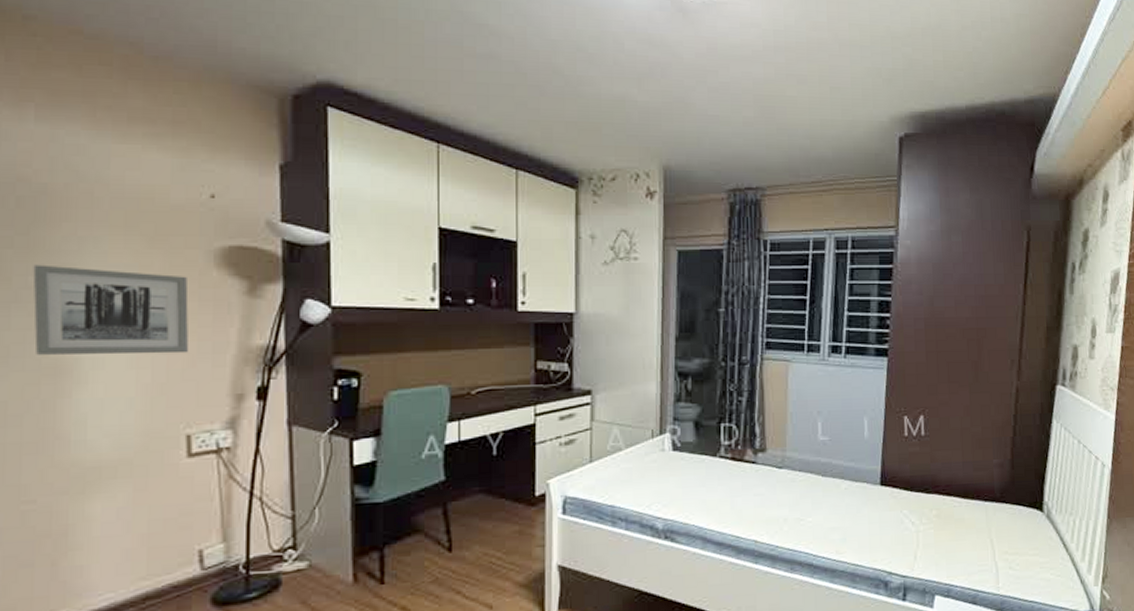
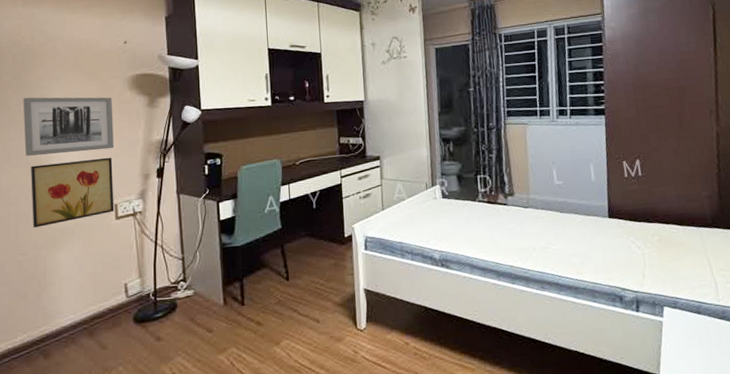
wall art: none [44,365,186,463] -> present [31,157,114,228]

